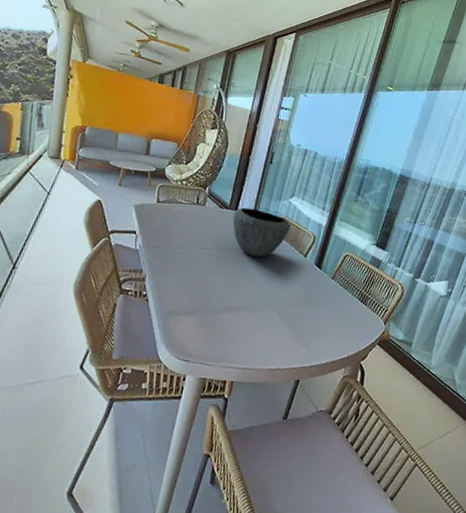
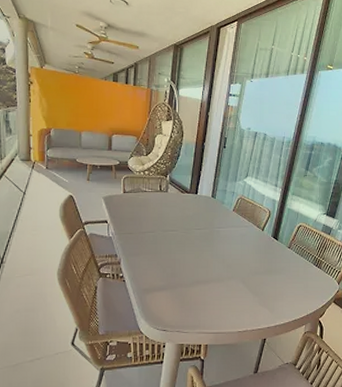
bowl: present [232,207,291,258] -> none [194,190,248,234]

